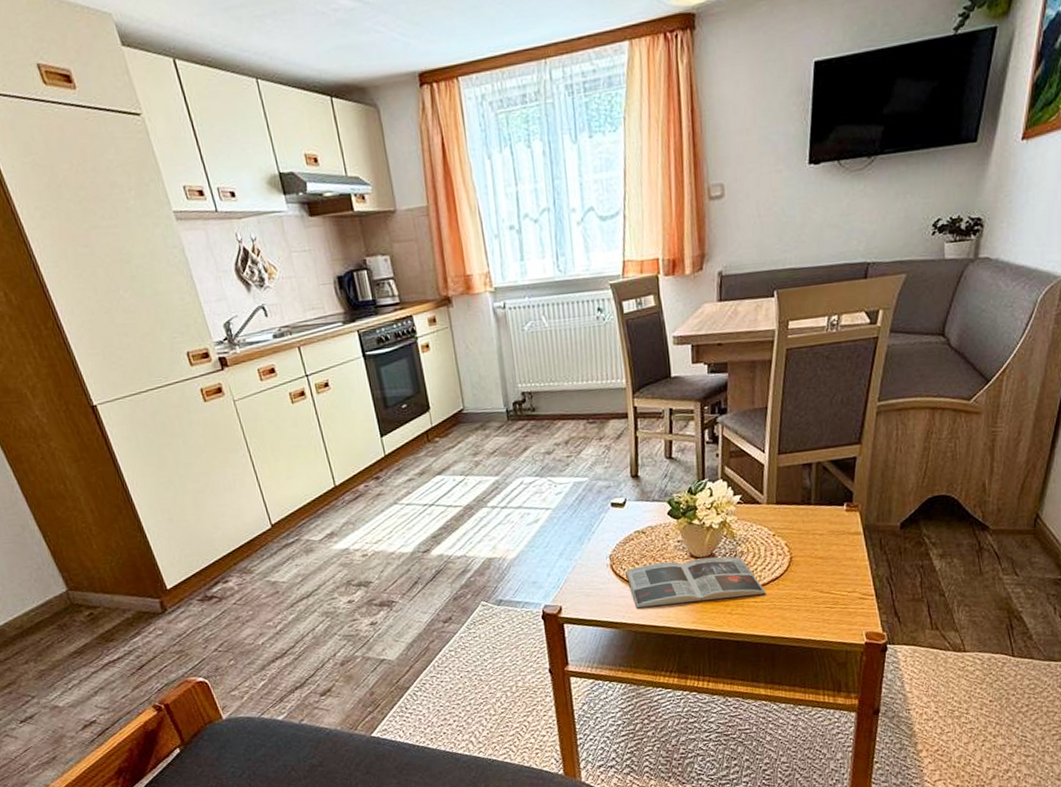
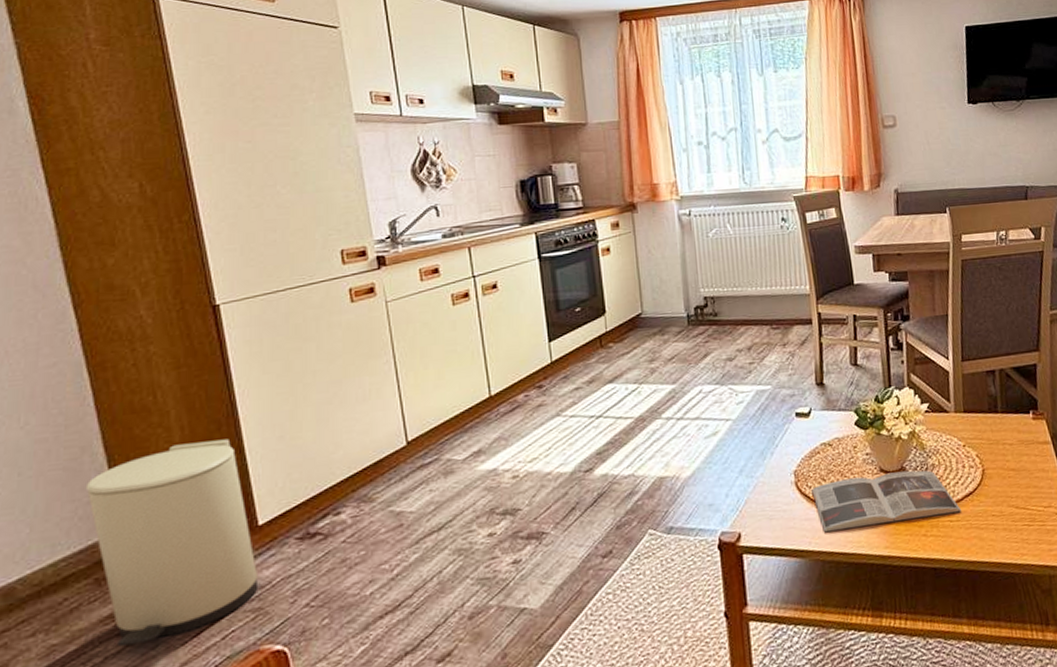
pedal bin: none [32,520,177,674] -> present [85,438,259,647]

